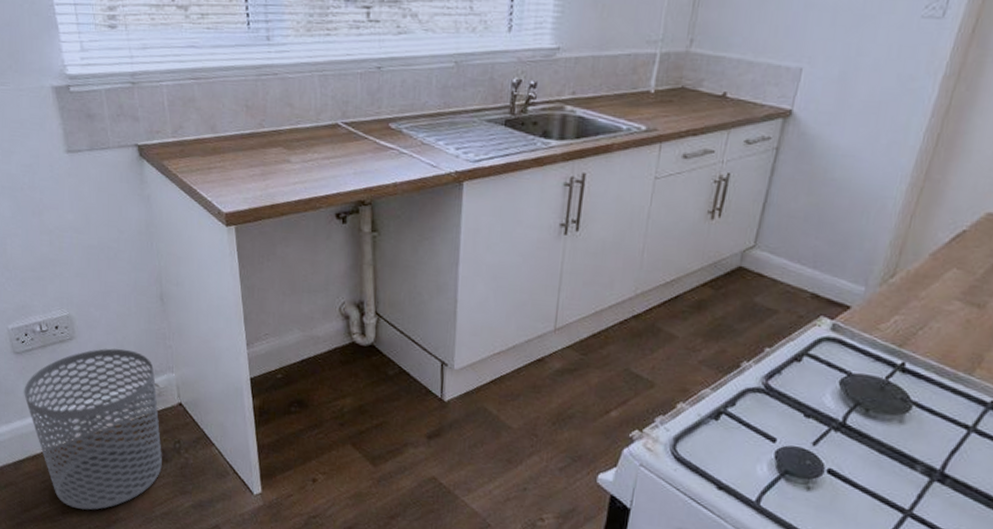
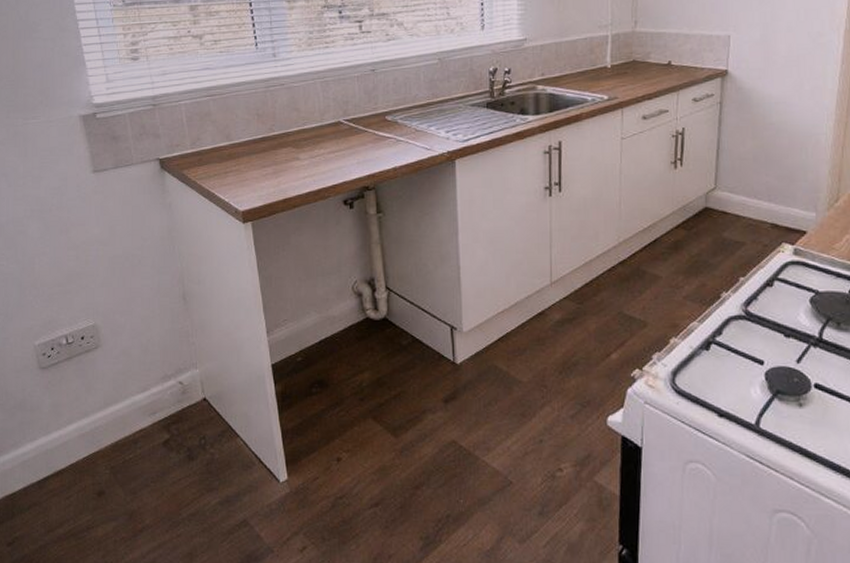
waste bin: present [24,348,162,510] -> none [49,351,188,522]

